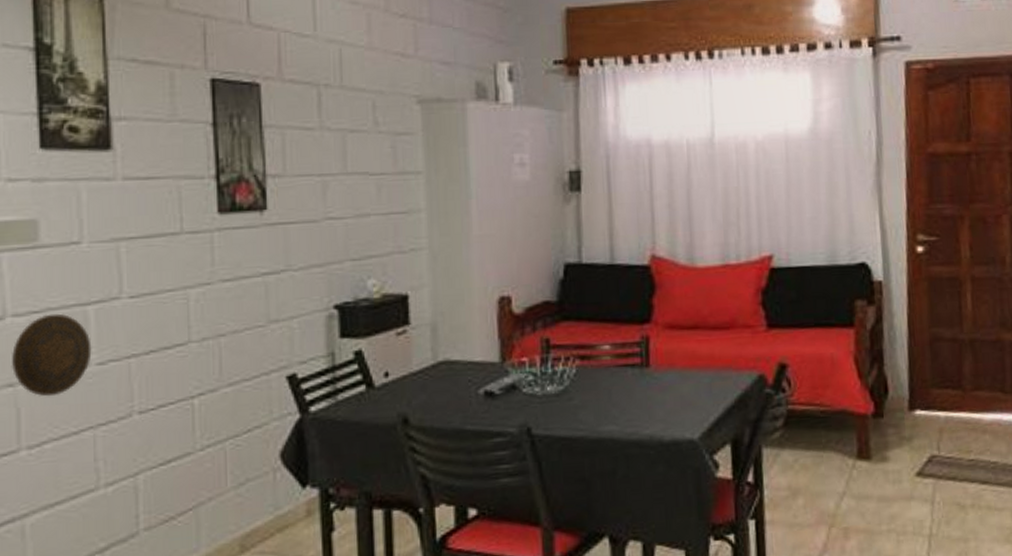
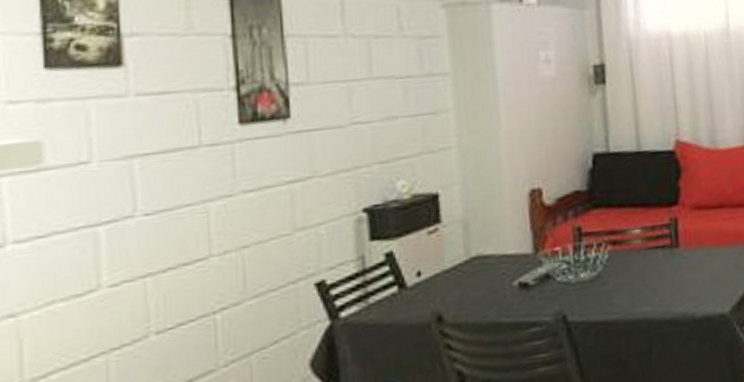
decorative plate: present [11,313,92,397] -> none [12,236,103,325]

